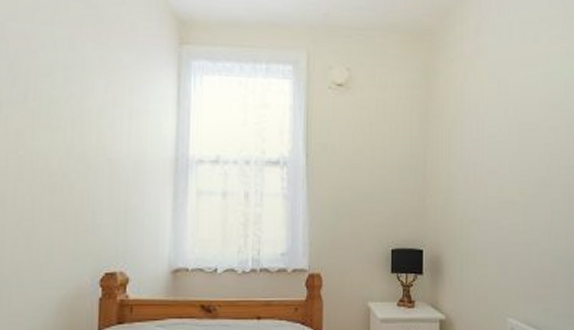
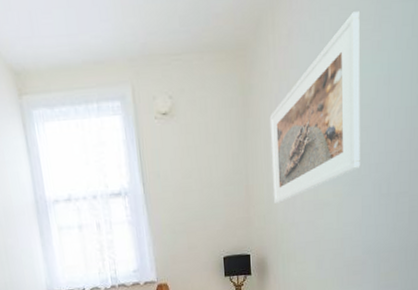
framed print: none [453,17,549,195] -> present [269,11,360,203]

